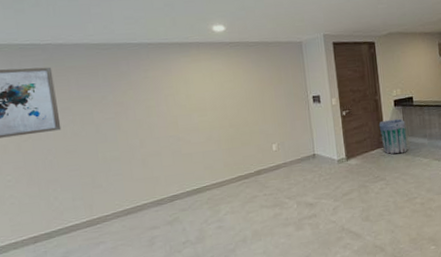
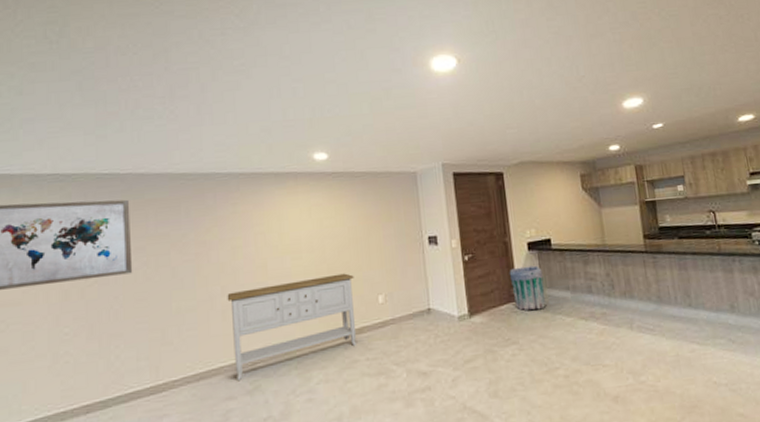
sideboard: none [145,127,256,214] -> present [227,273,357,380]

